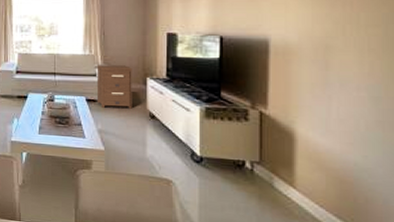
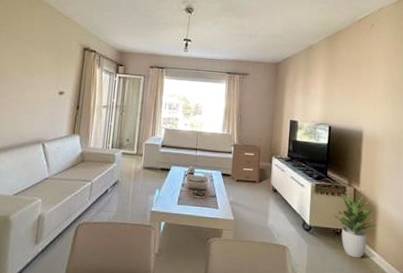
potted plant: none [232,118,297,196] -> present [333,194,378,258]

